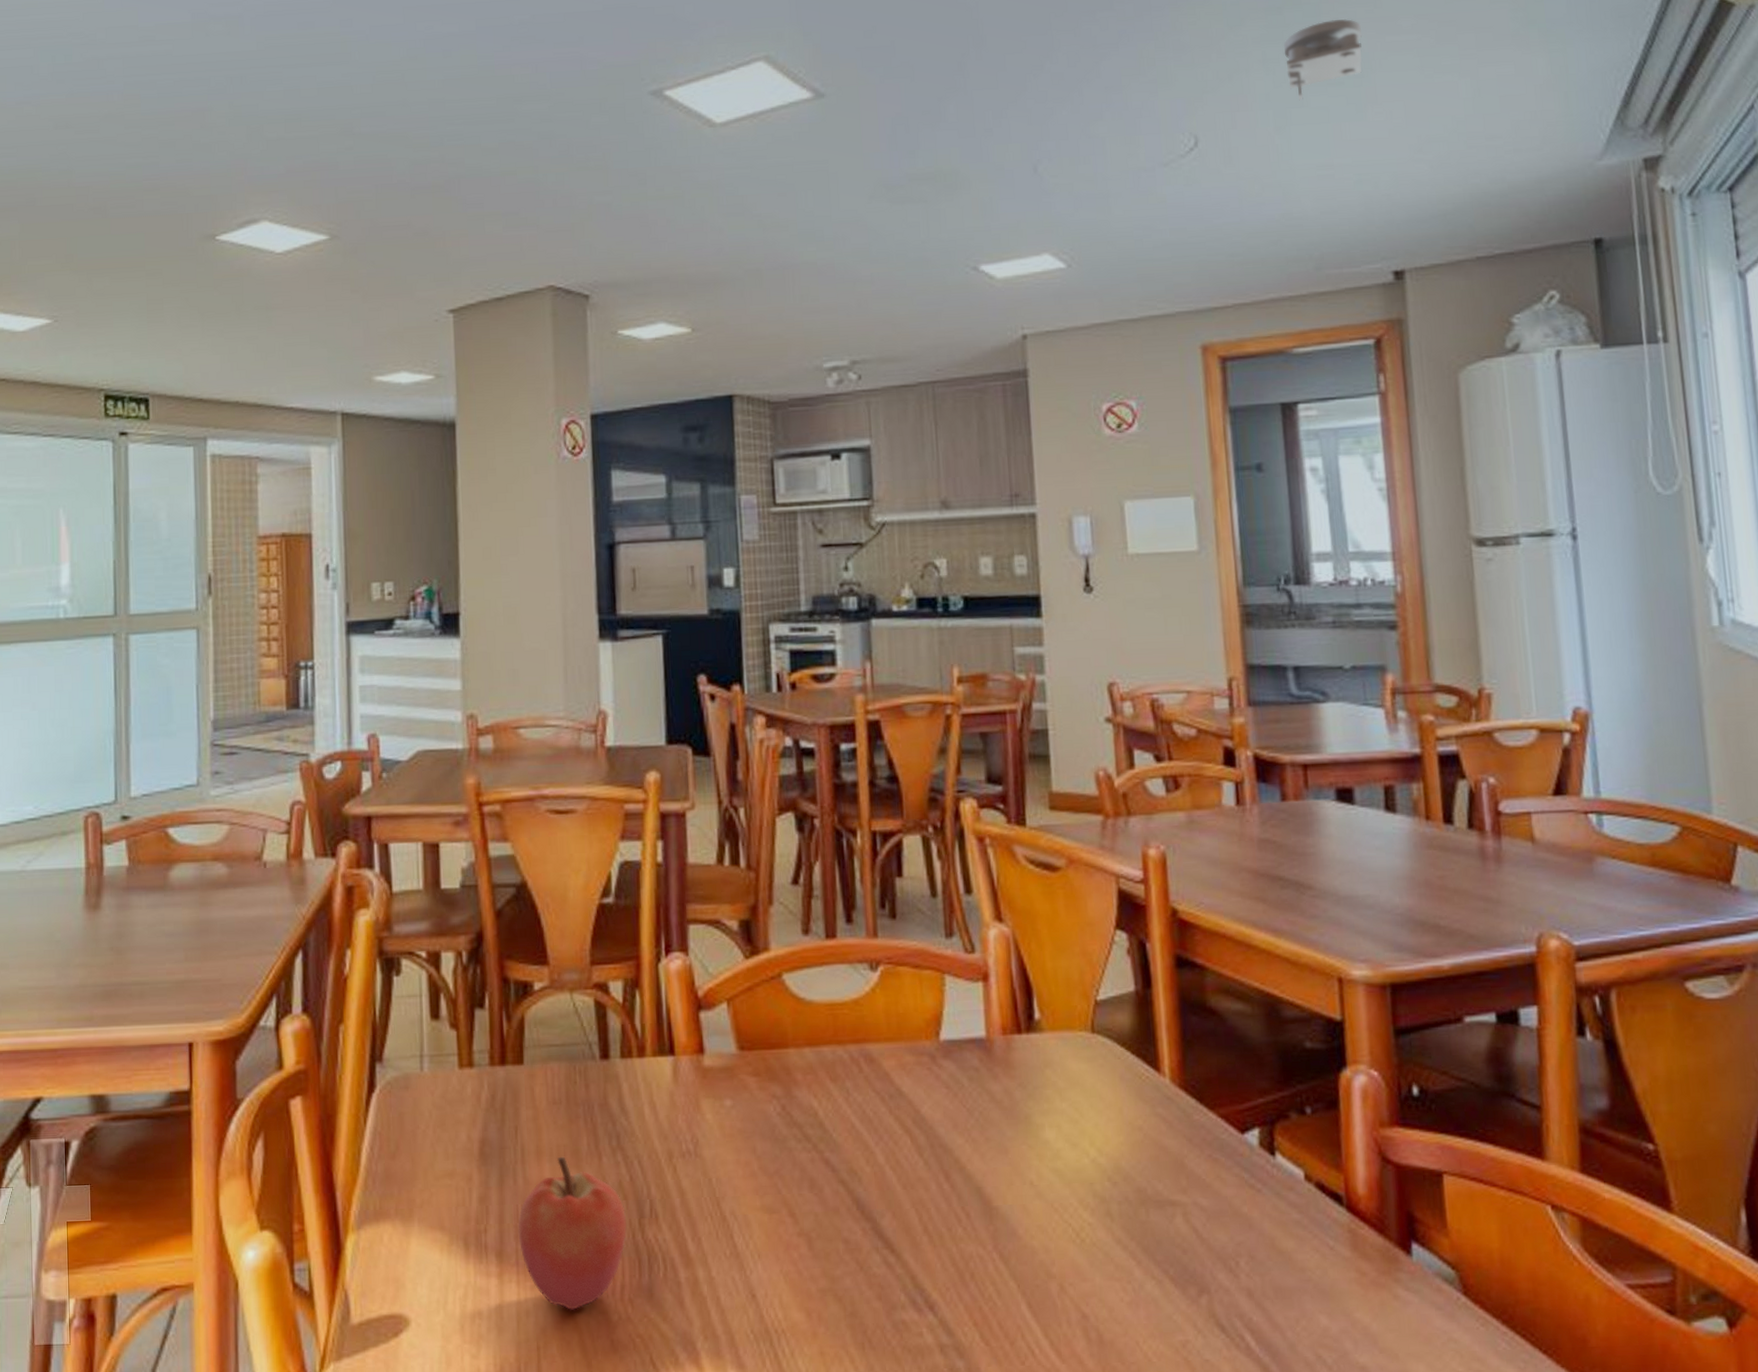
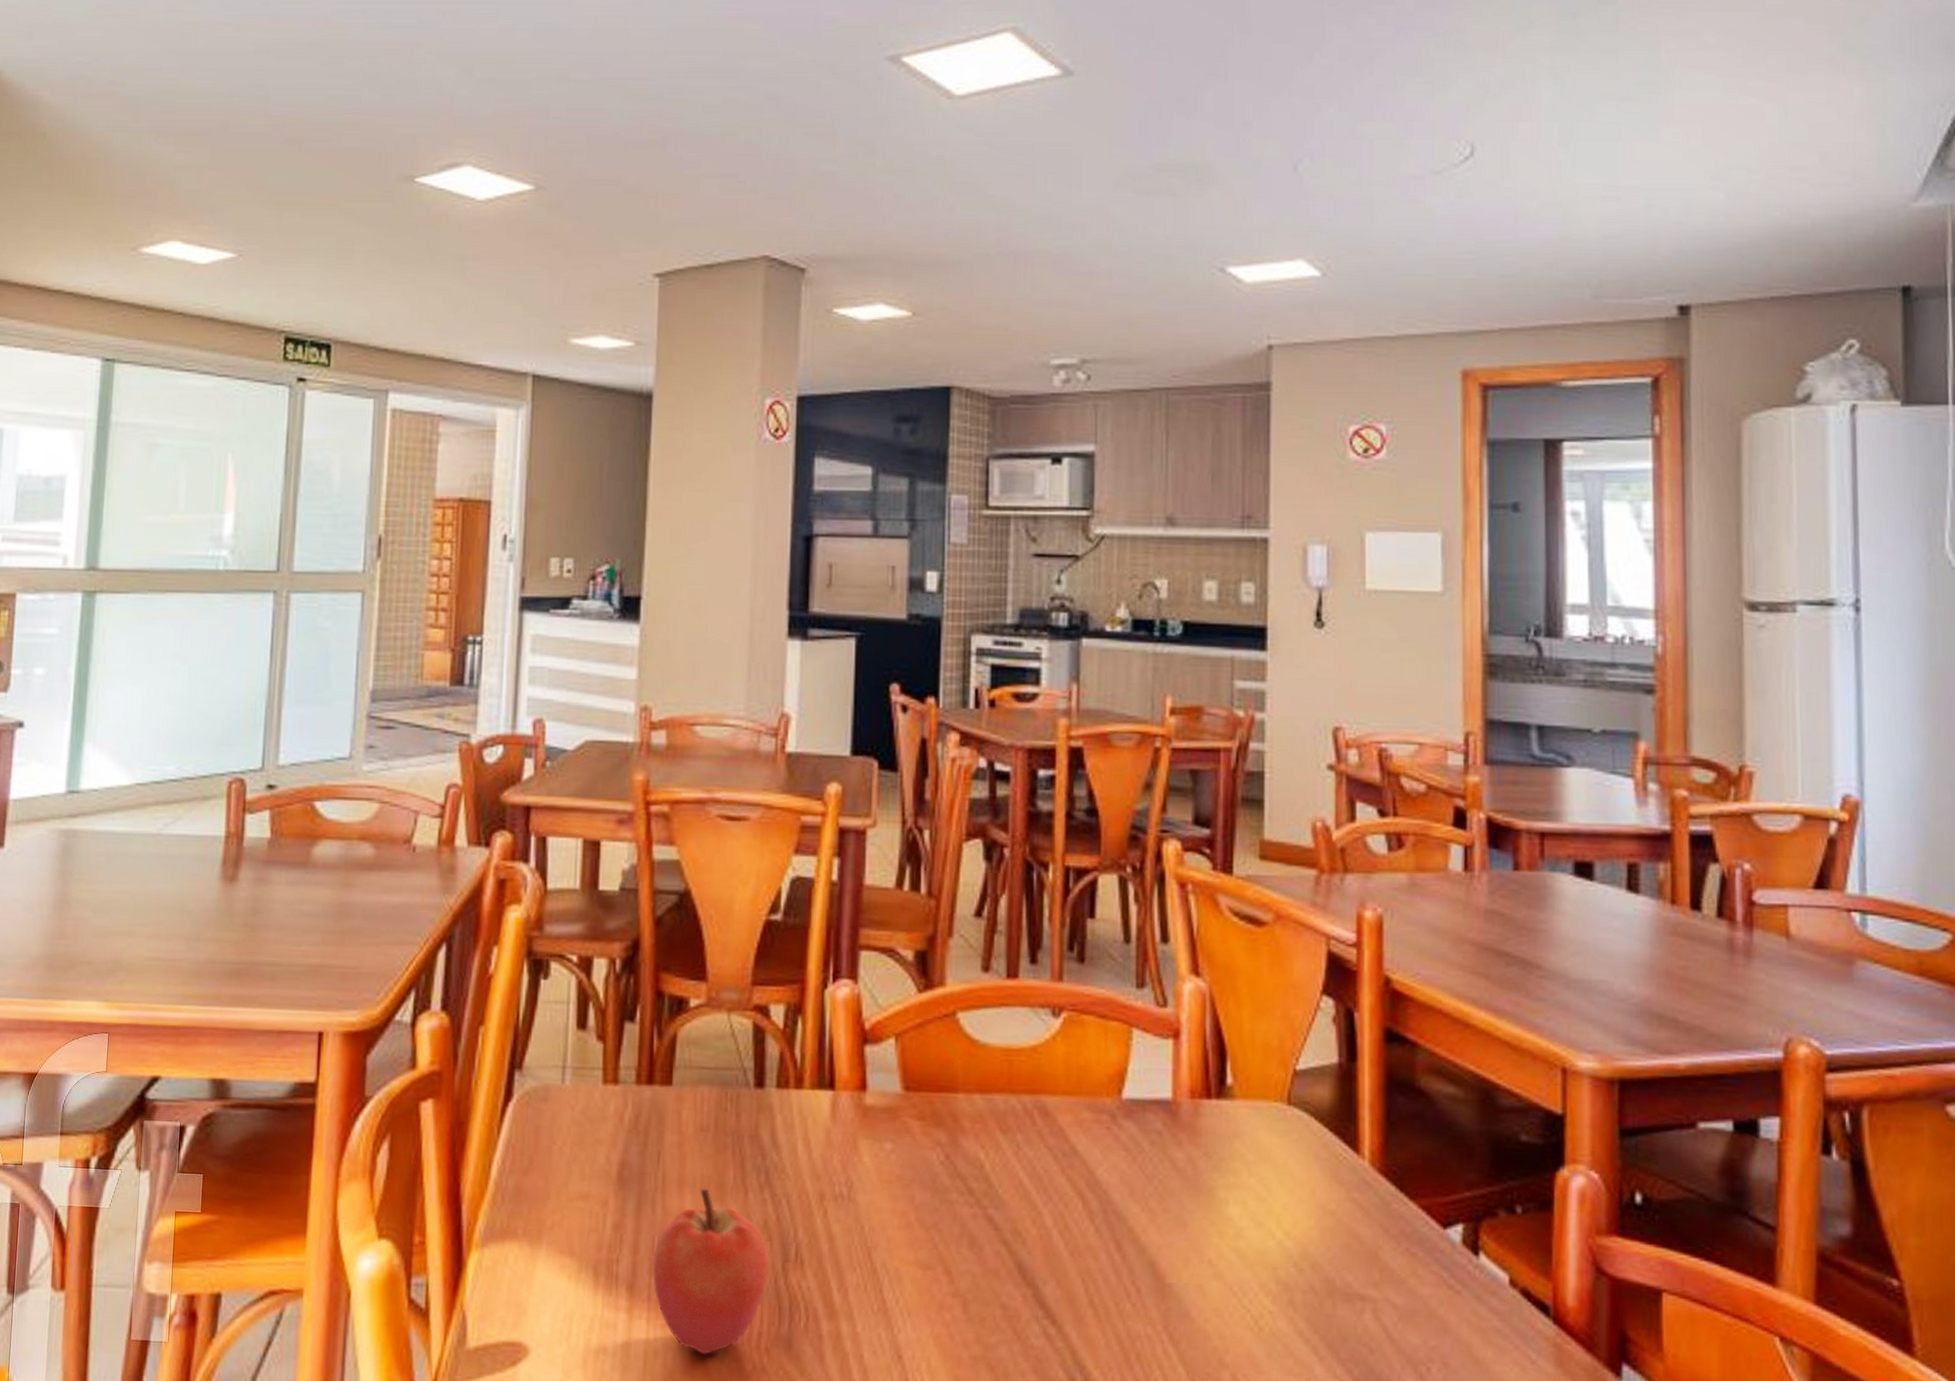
smoke detector: present [1284,19,1363,101] -> none [1575,30,1663,114]

